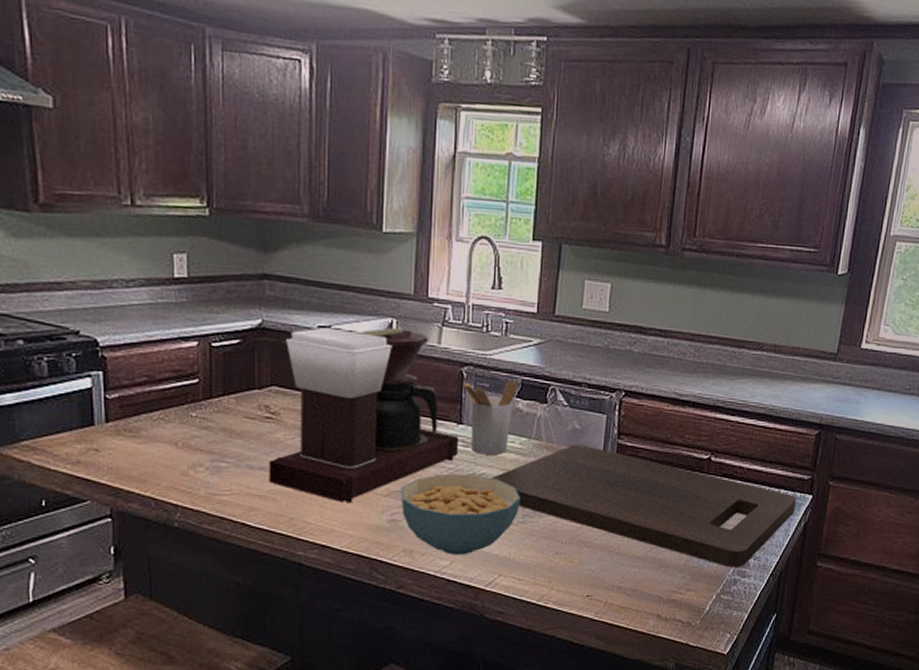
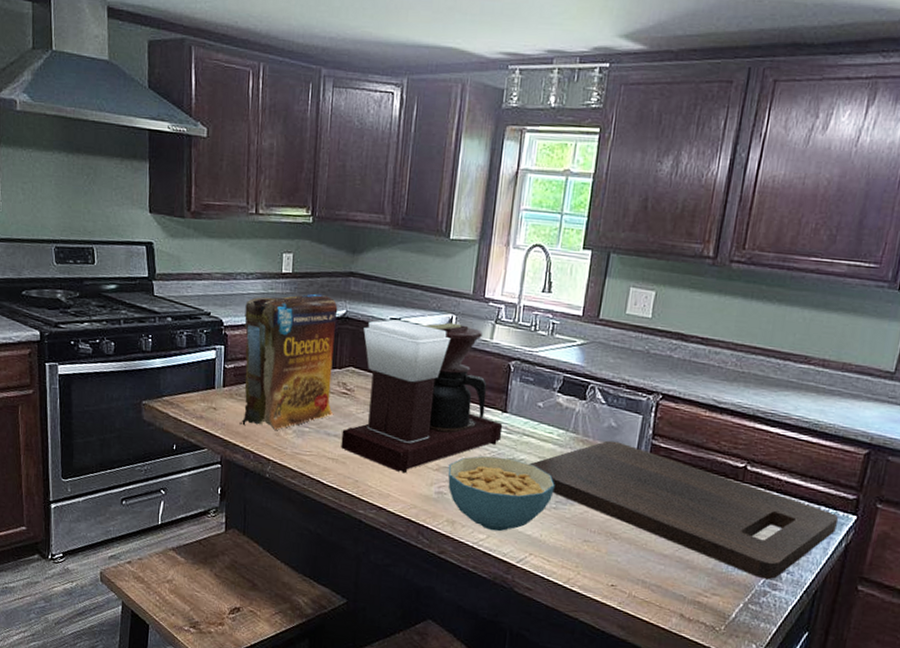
cereal box: none [127,301,257,470] -> present [239,294,338,431]
utensil holder: present [461,380,518,455] -> none [508,375,560,444]

